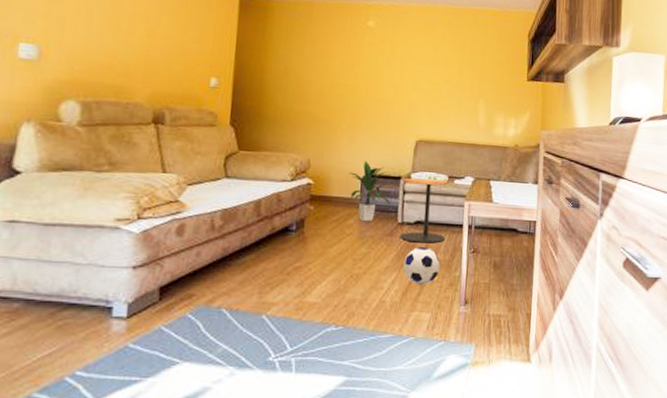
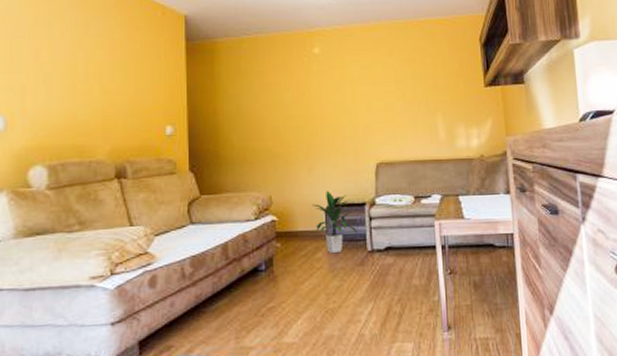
side table: present [400,177,449,244] -> none [368,201,419,270]
soccer ball: present [403,247,441,285] -> none [378,273,417,314]

